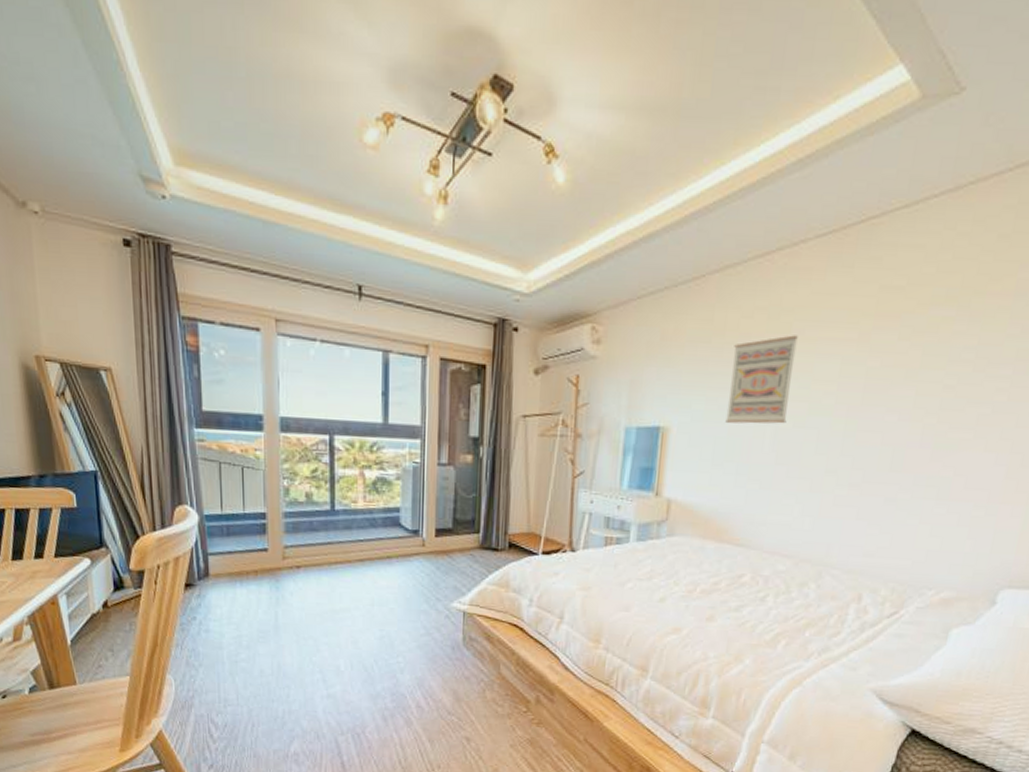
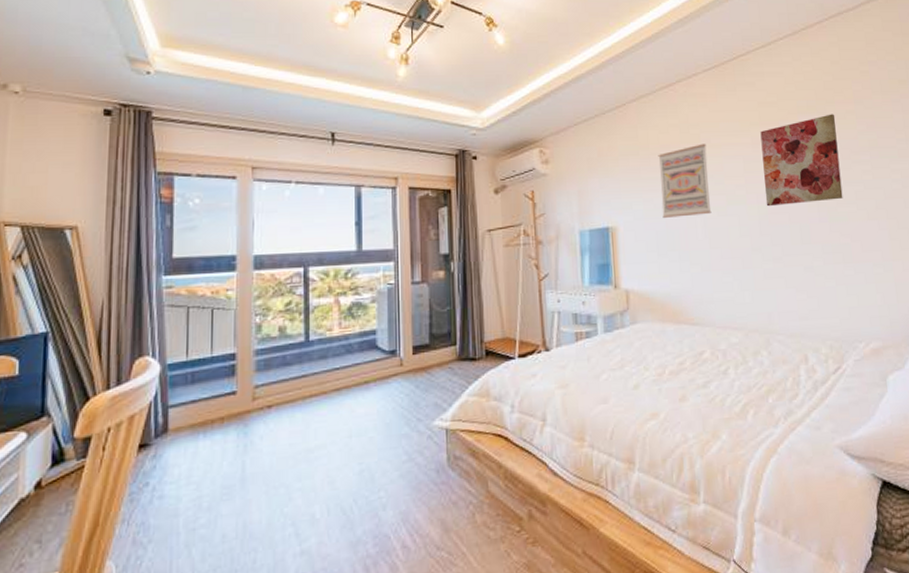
wall art: none [856,309,982,423] -> present [760,114,843,207]

